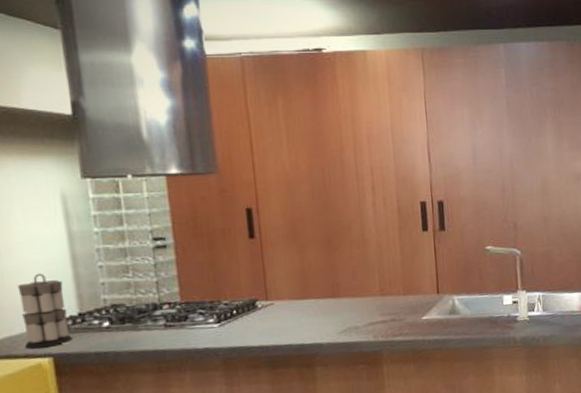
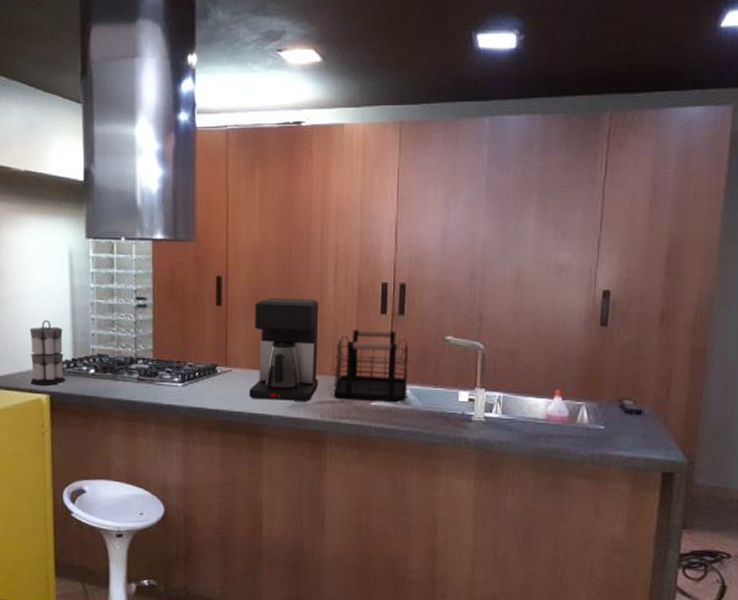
coffee maker: none [292,223,368,329] -> present [249,298,319,401]
dish rack: none [381,246,456,318] -> present [333,328,409,402]

